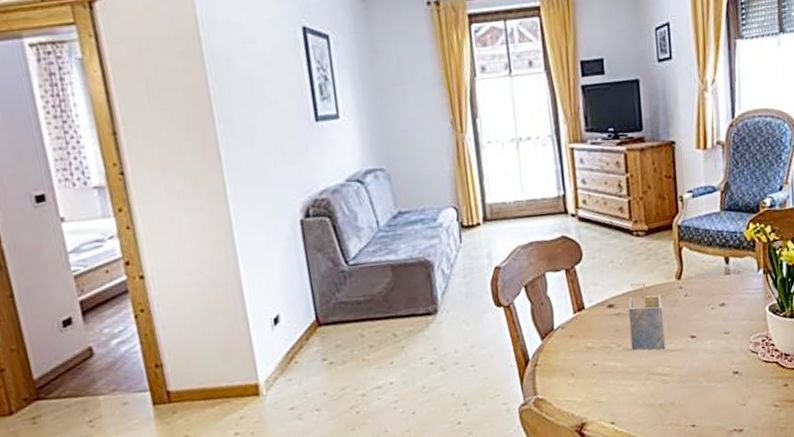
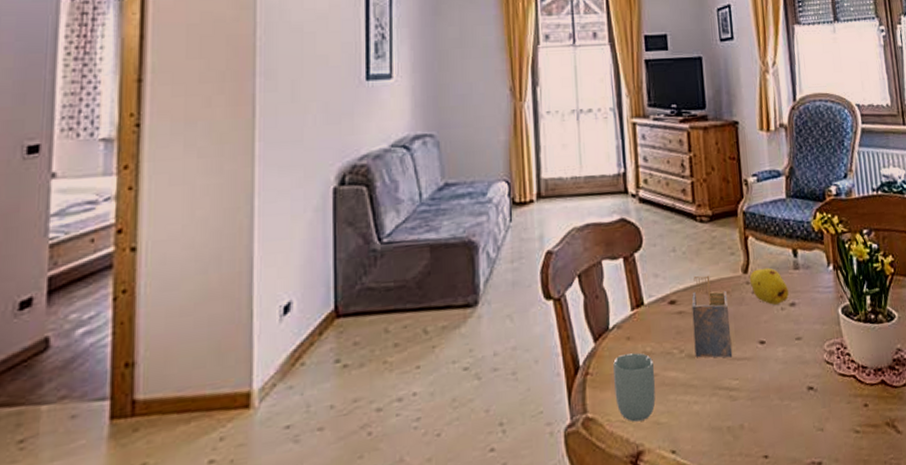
cup: none [559,347,597,401] -> present [613,352,656,422]
fruit: none [682,274,719,306] -> present [749,267,789,305]

